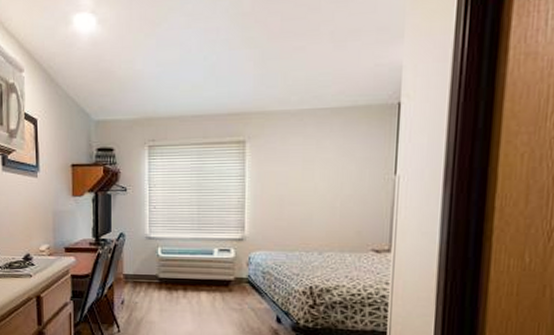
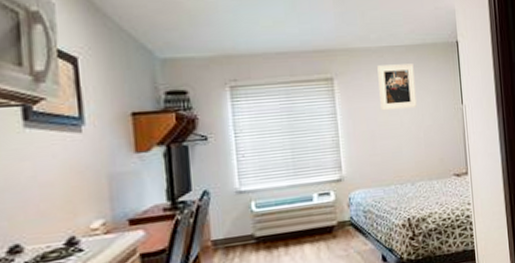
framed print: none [293,128,338,176] -> present [377,64,417,111]

